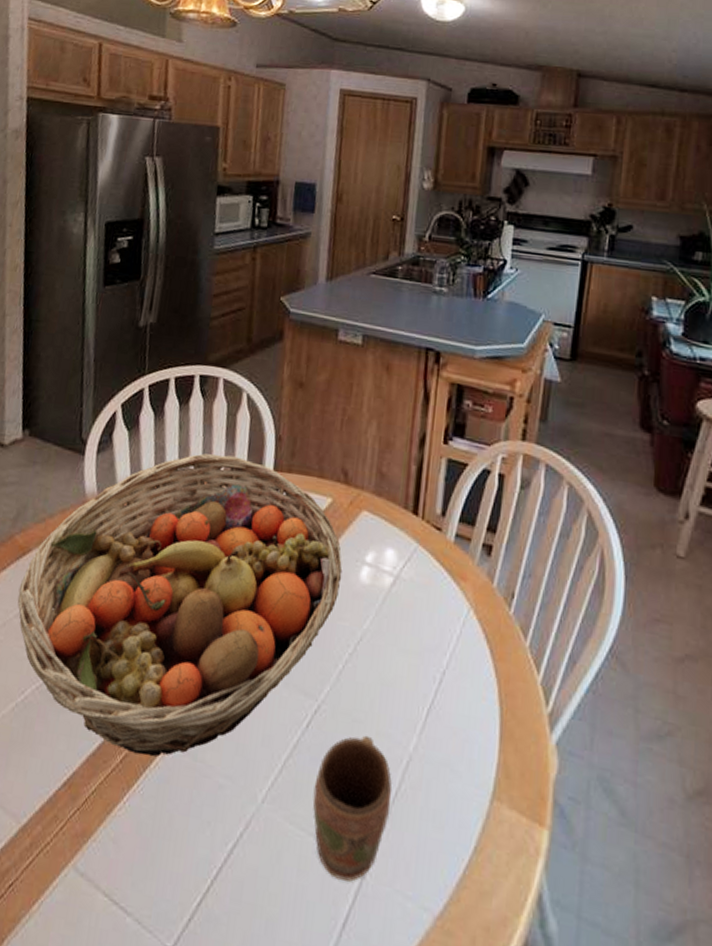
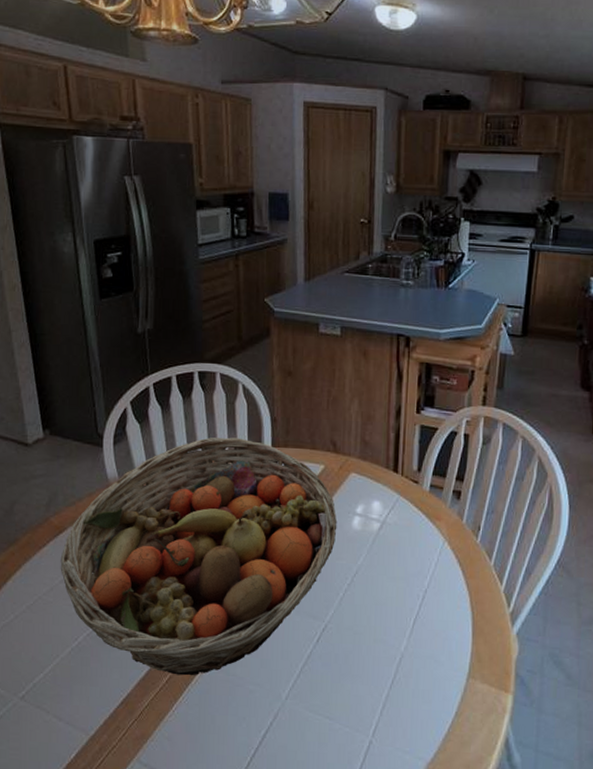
mug: present [313,735,392,882] -> none [326,643,389,746]

